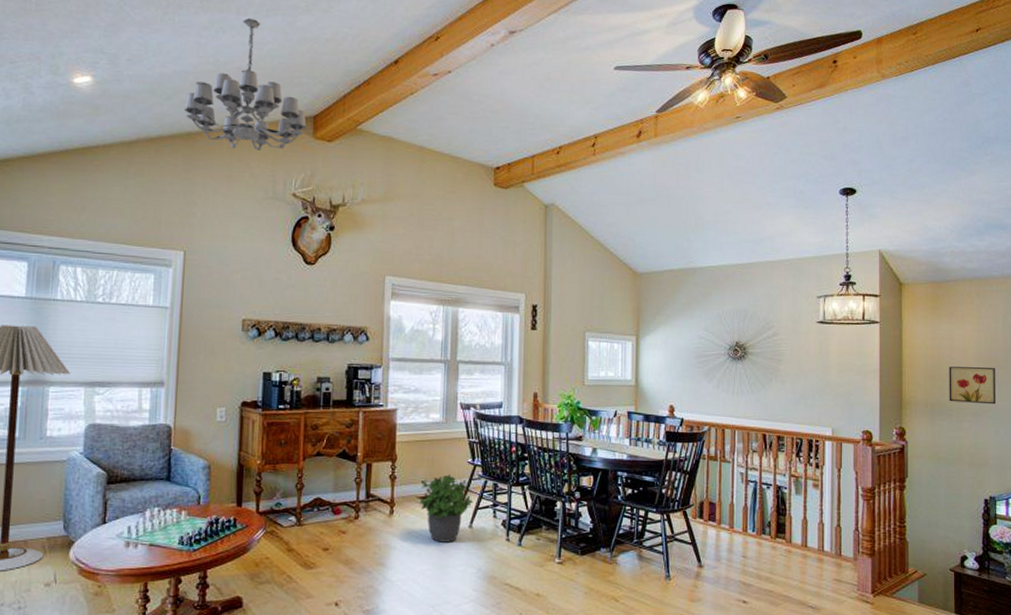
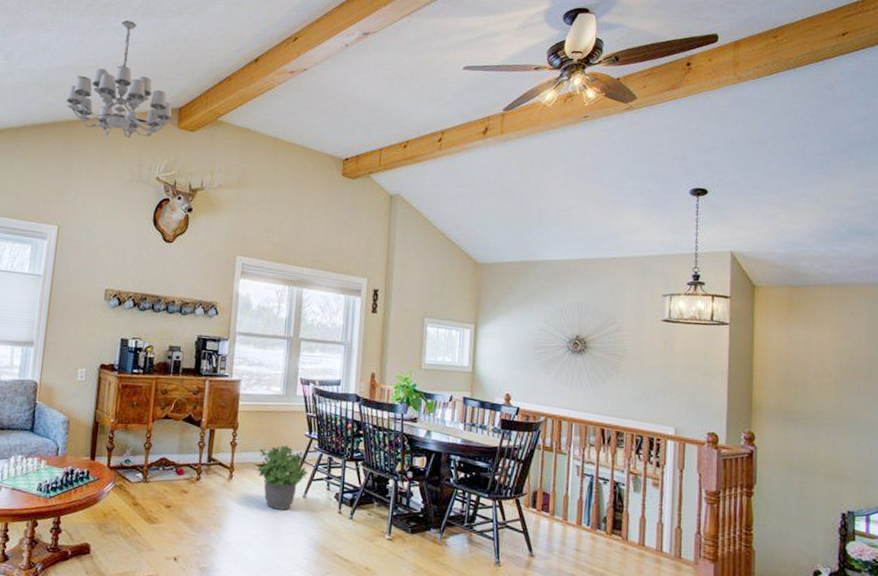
wall art: present [949,366,997,405] -> none [804,373,858,416]

